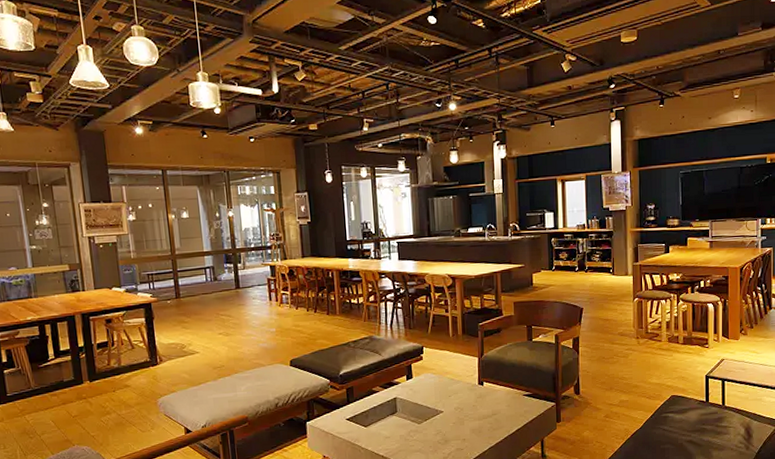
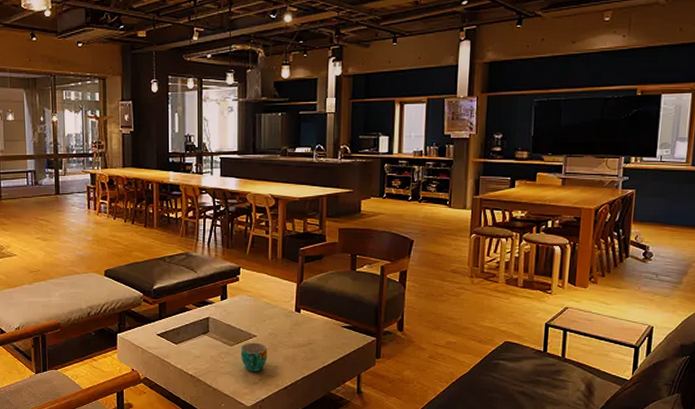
cup: none [428,418,456,447] -> present [240,342,268,372]

